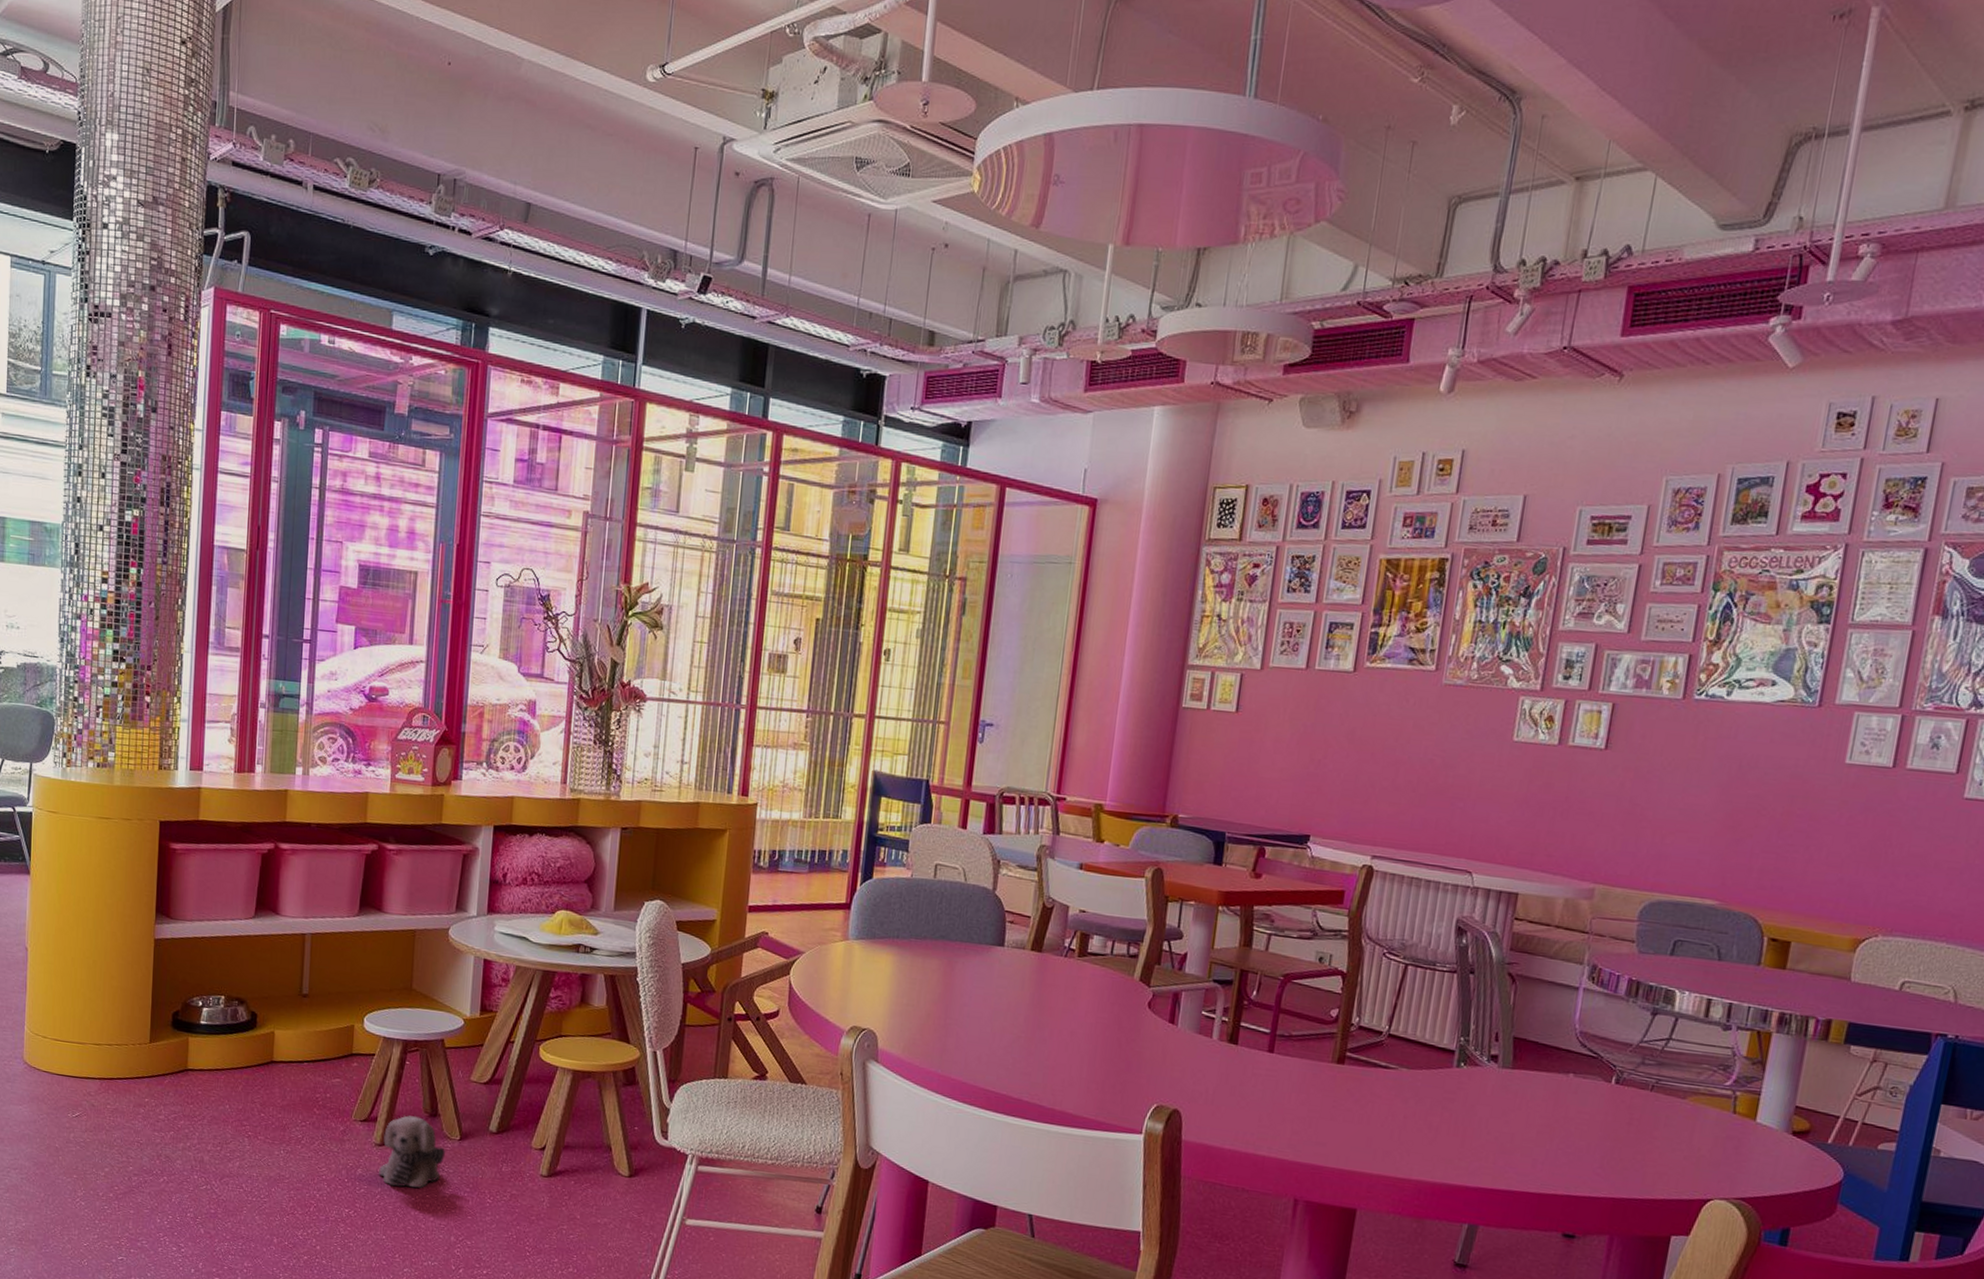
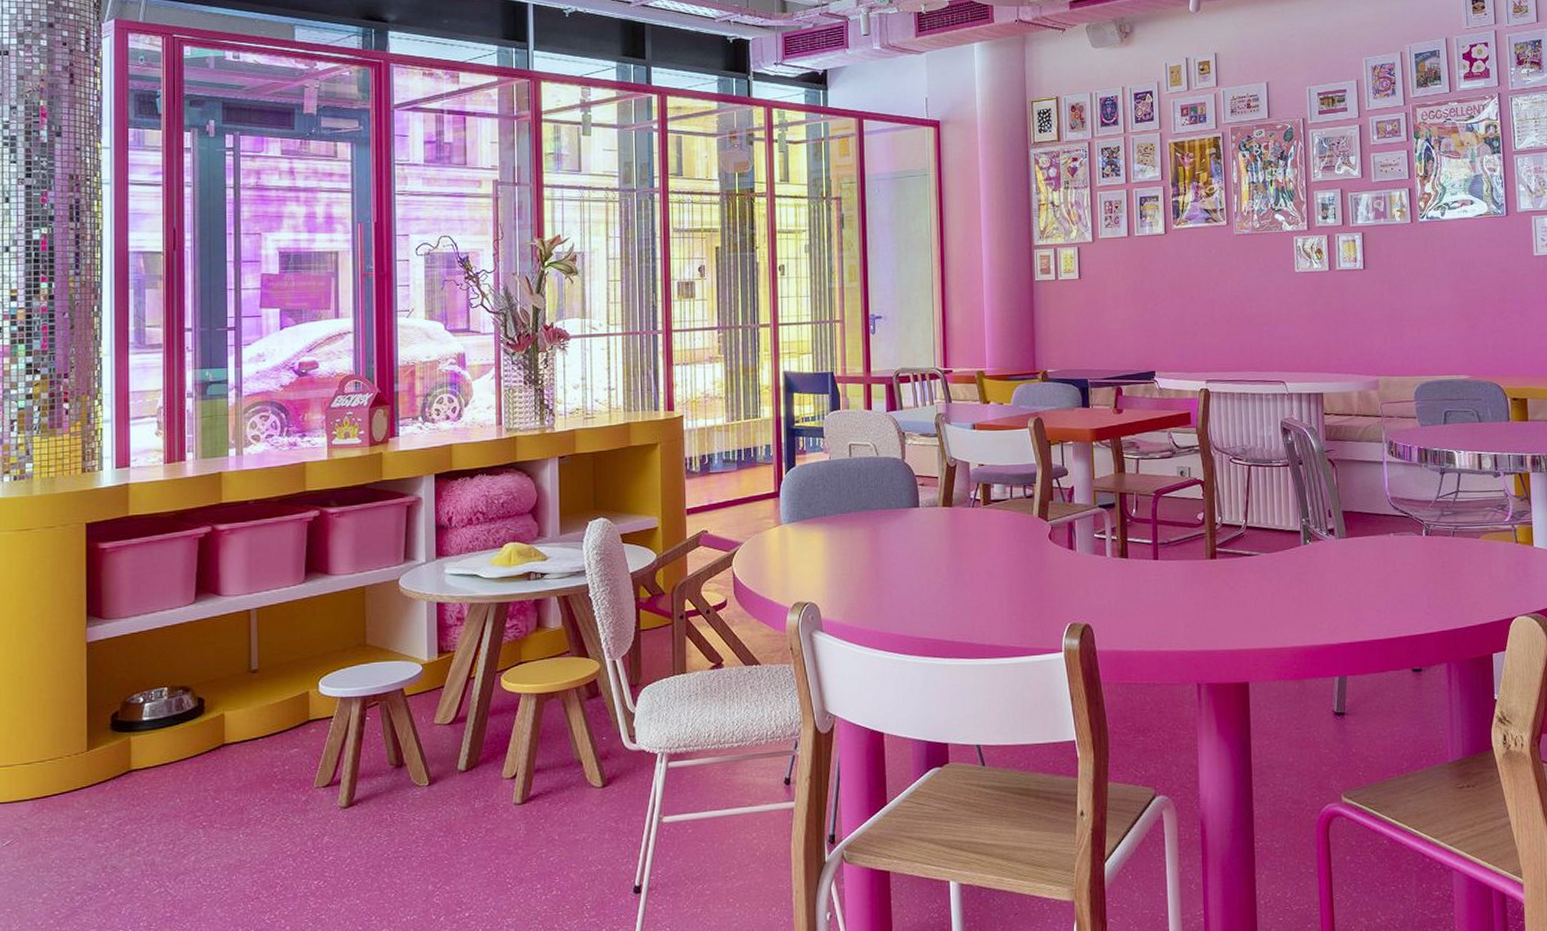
plush toy: present [379,1115,446,1188] -> none [347,770,416,847]

